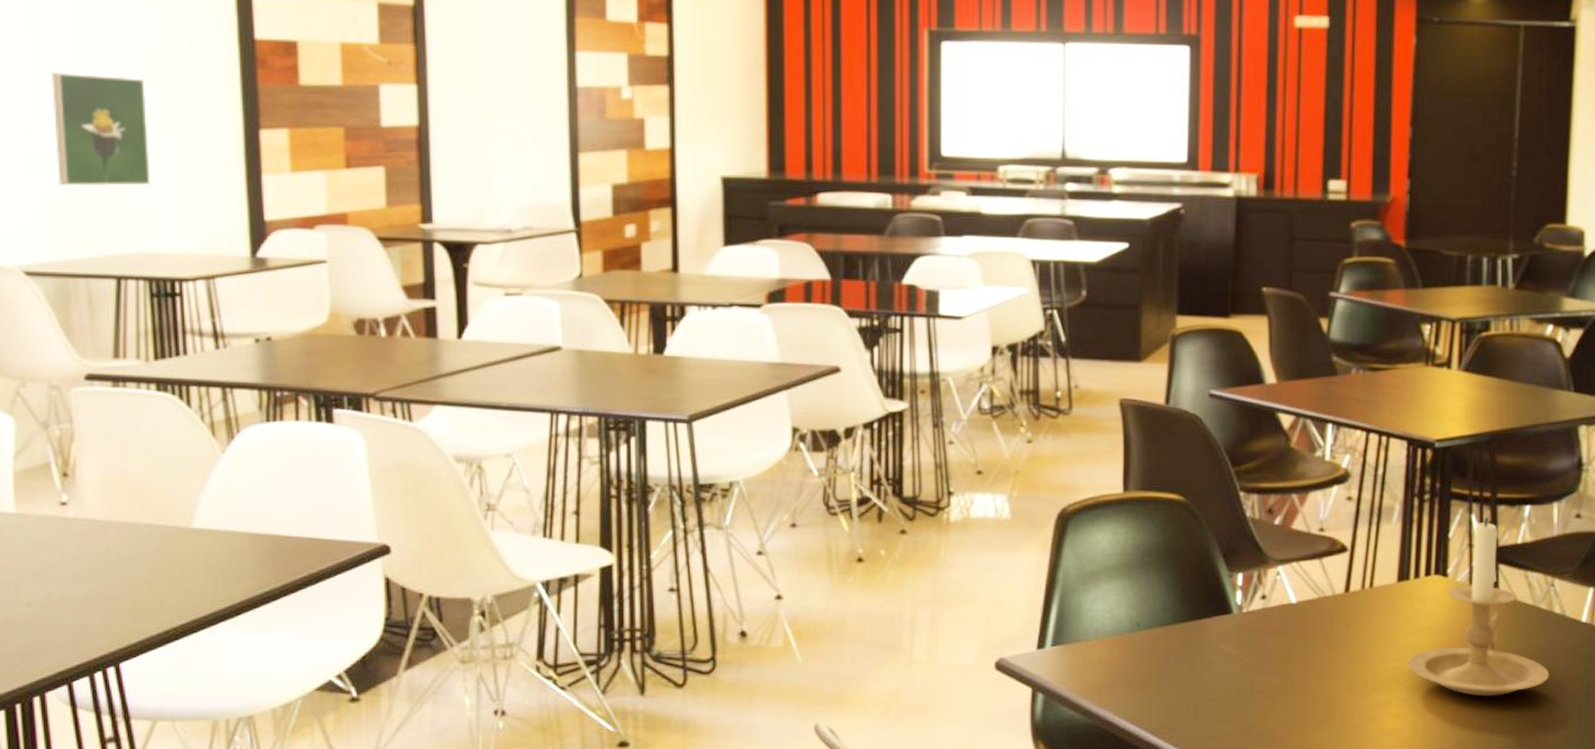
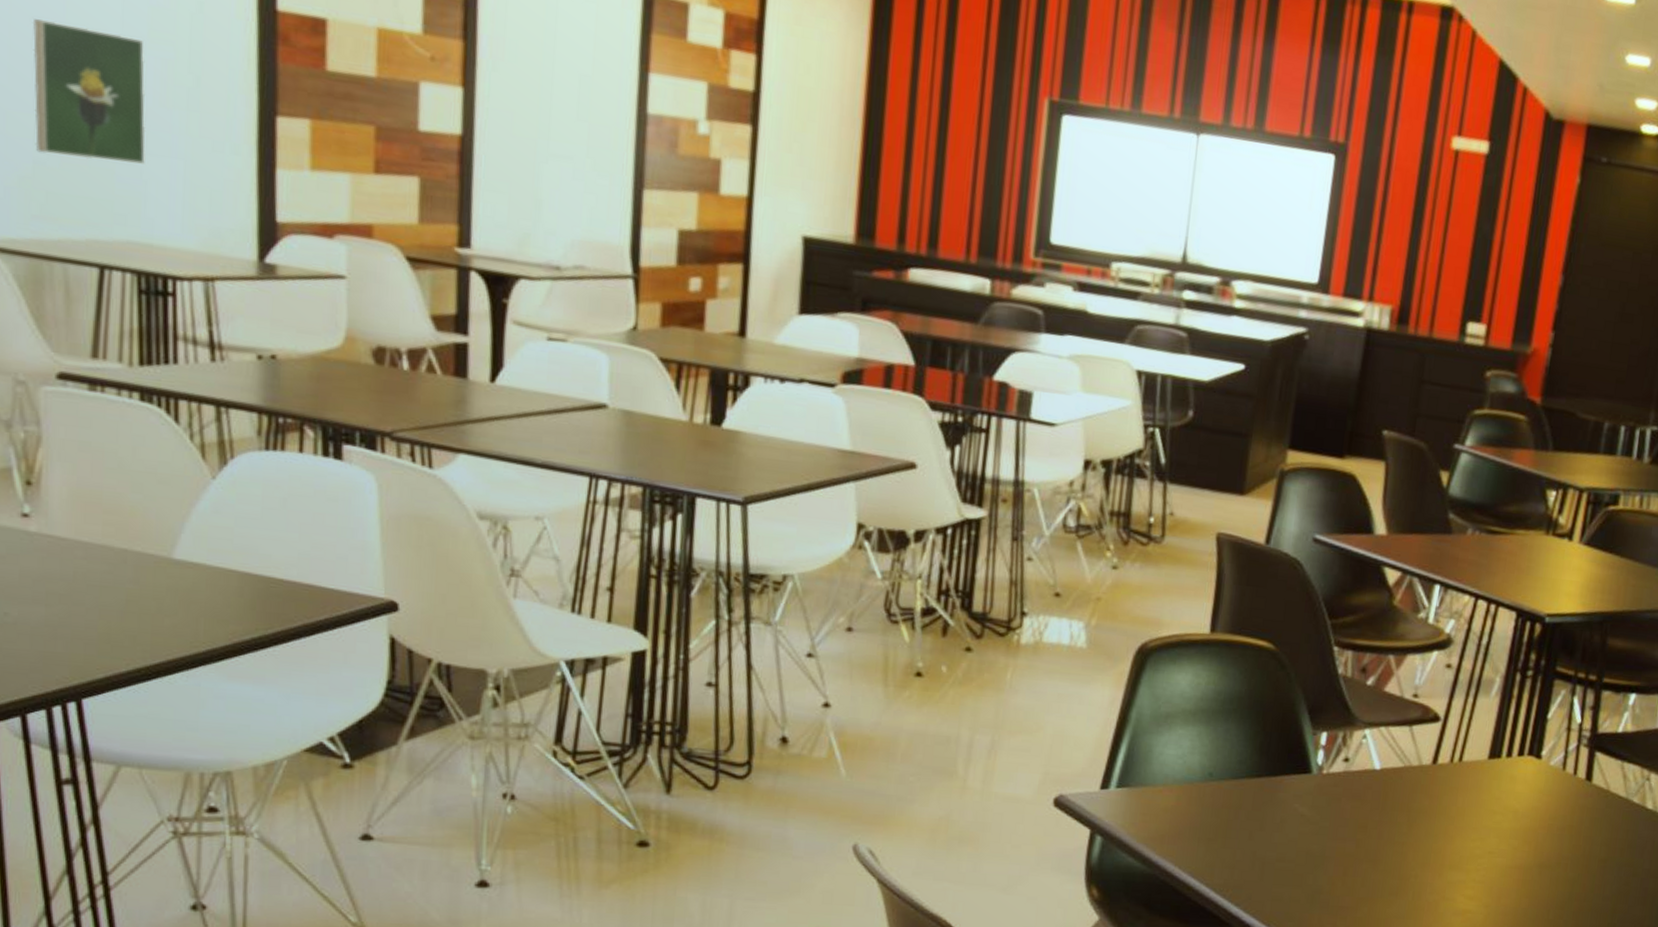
candle holder: present [1407,517,1549,697] -> none [1488,701,1633,887]

